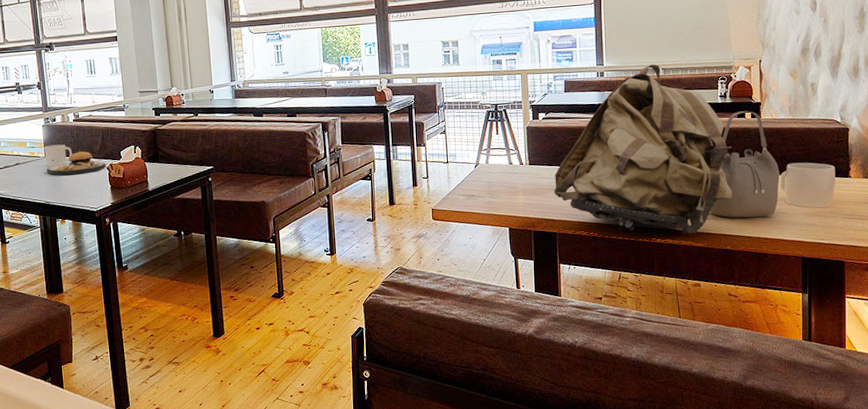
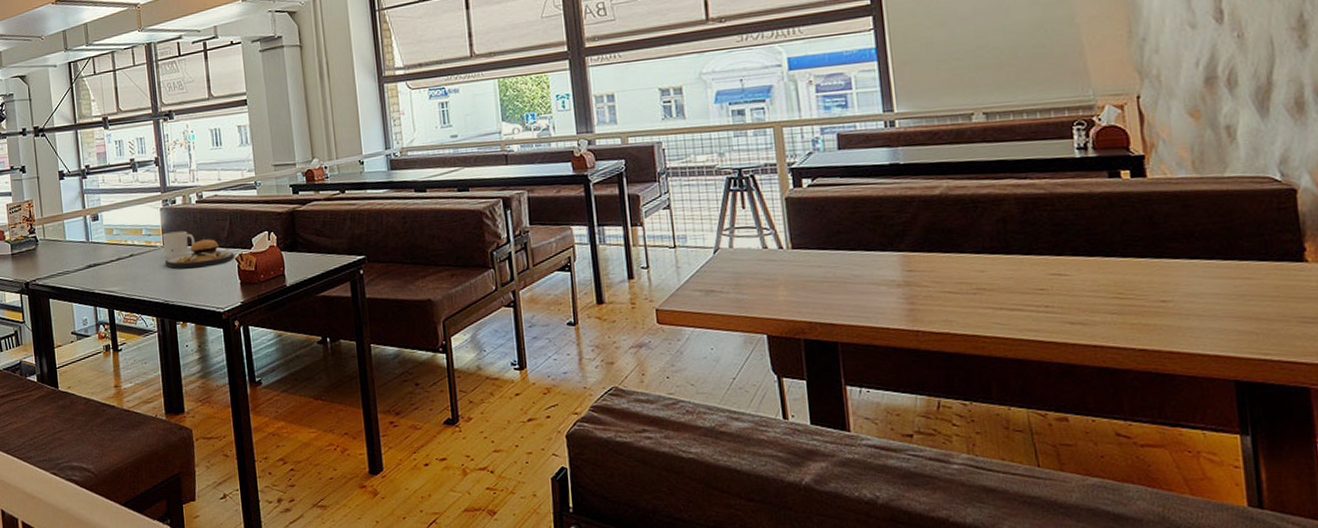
backpack: present [554,64,733,234] -> none [830,107,1110,345]
handbag: present [709,111,780,218] -> none [1074,168,1187,322]
mug: present [780,162,835,208] -> none [1185,240,1283,308]

